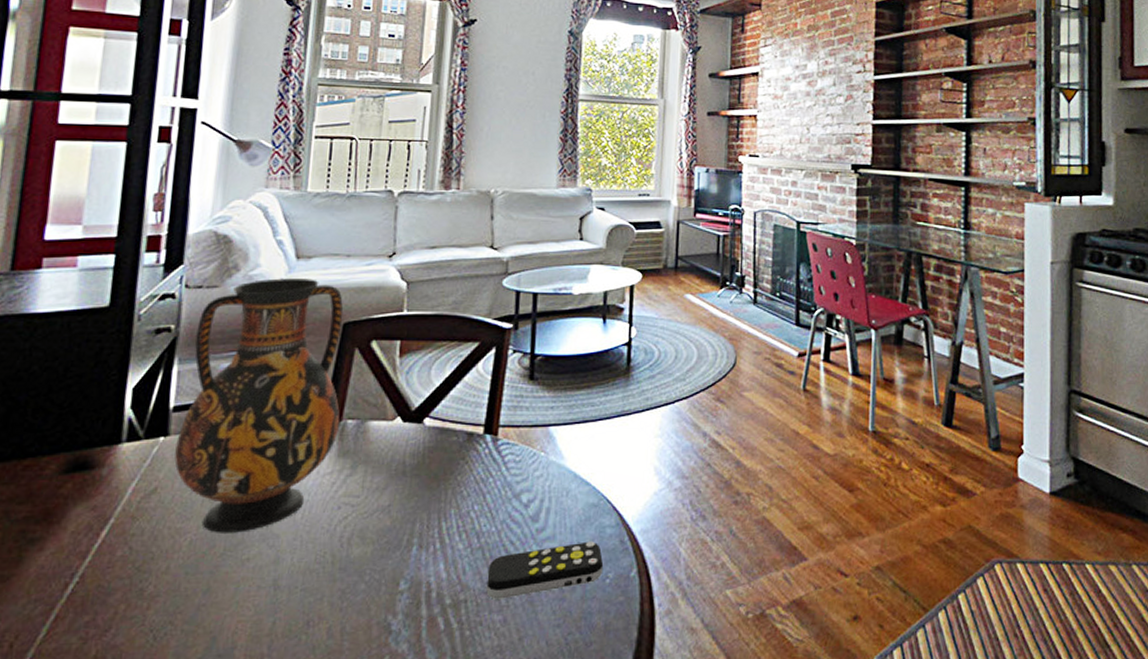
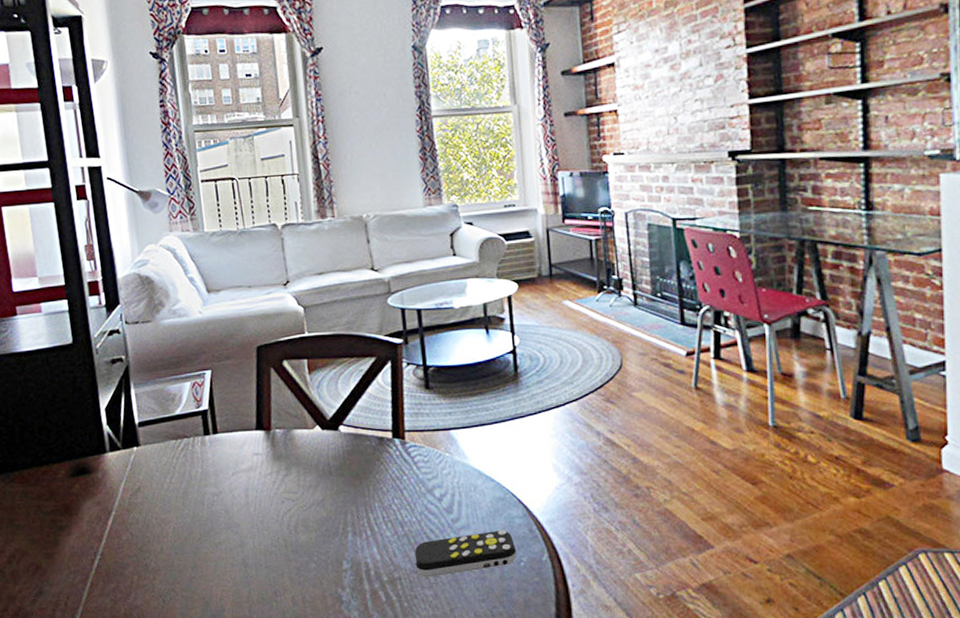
vase: present [174,278,344,533] -> none [142,309,271,523]

